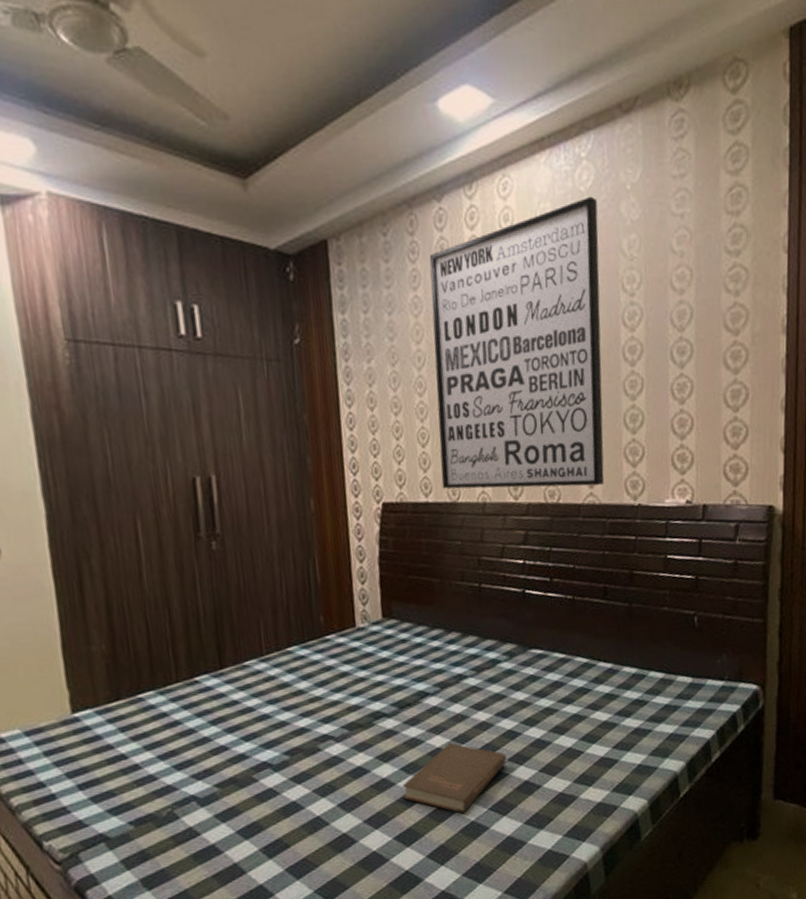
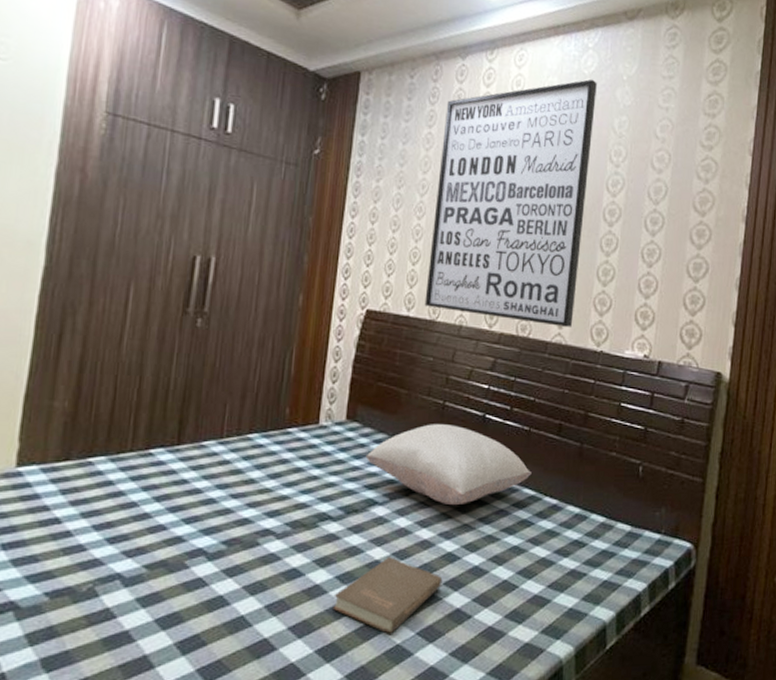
pillow: none [408,605,582,685] -> present [365,424,532,506]

